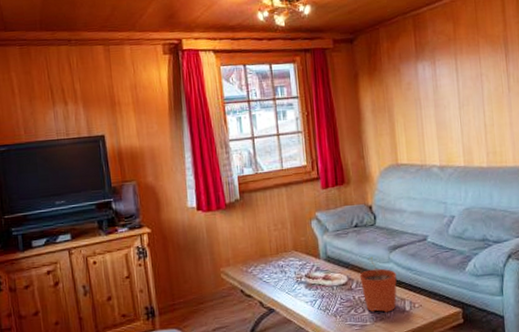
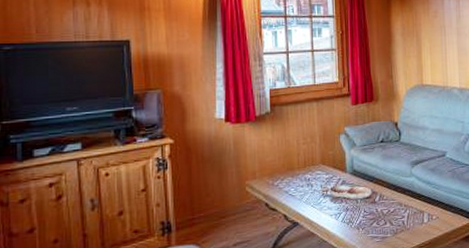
plant pot: present [359,257,397,313] -> none [383,171,417,225]

